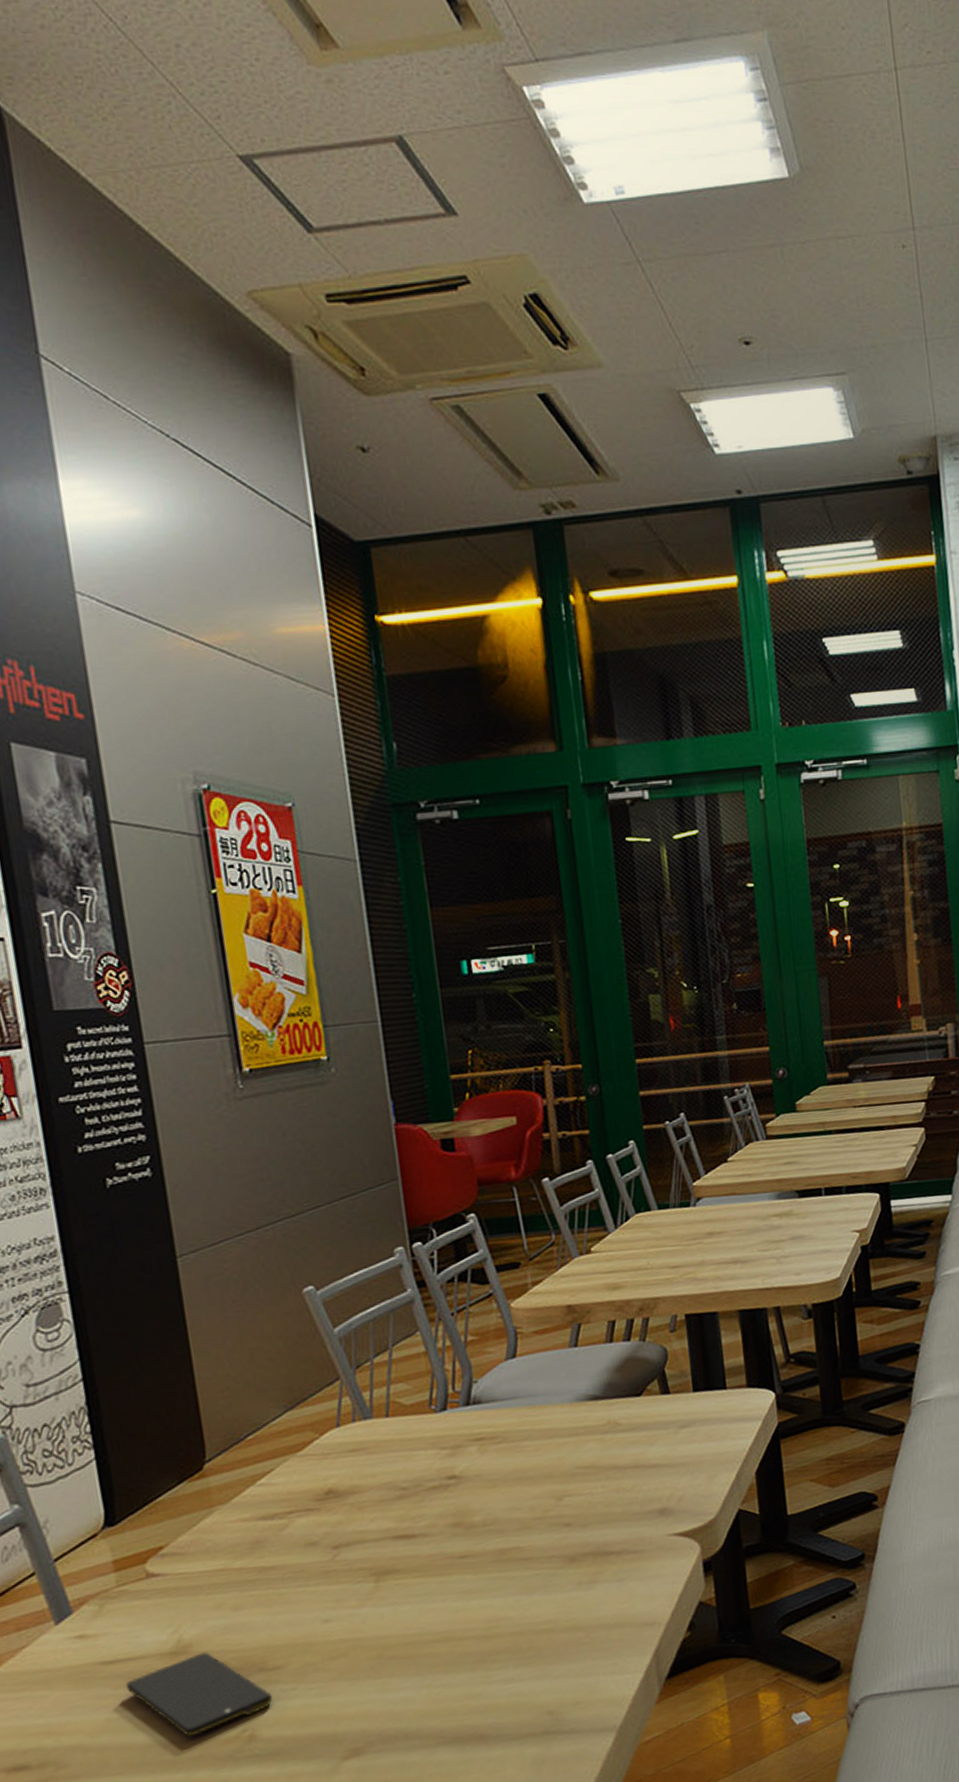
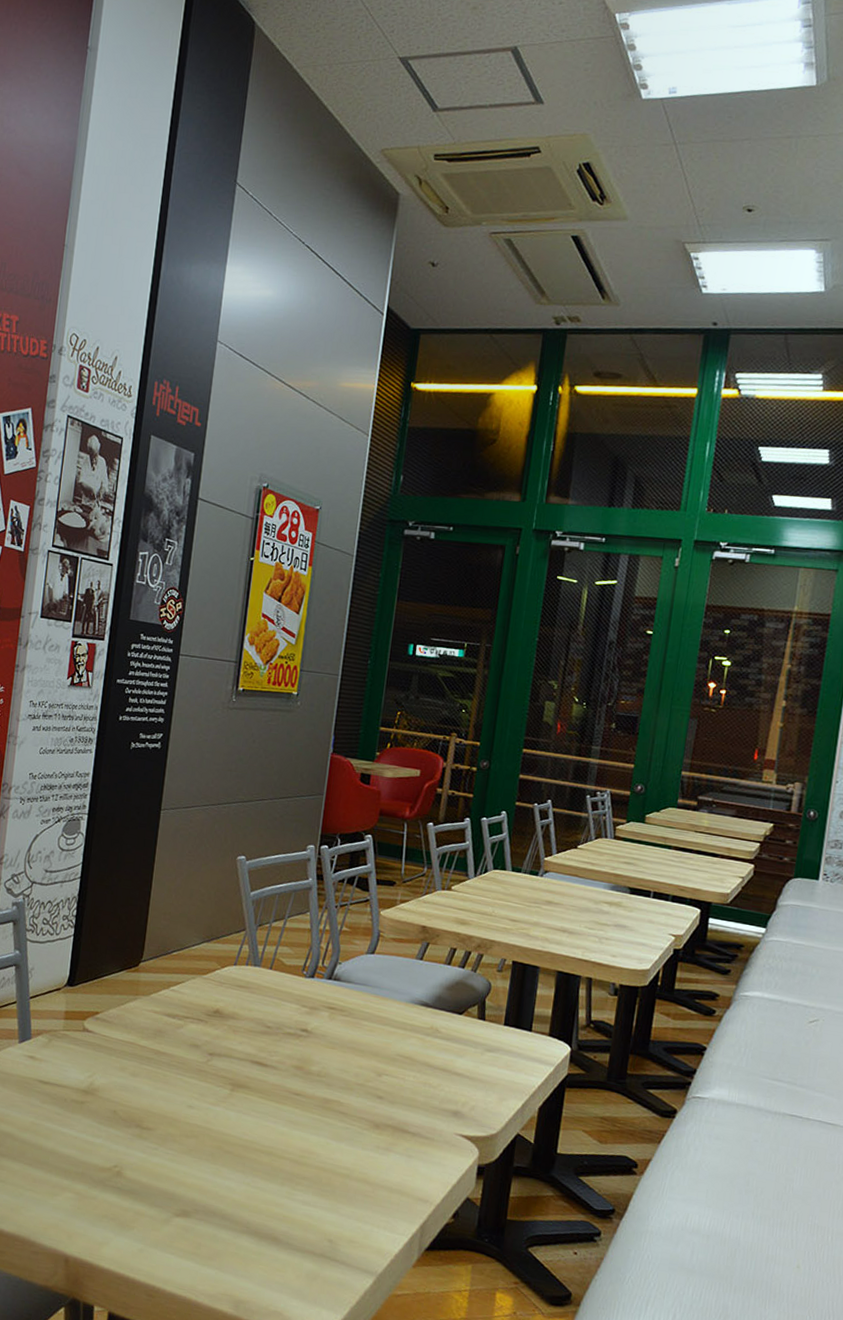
smartphone: present [125,1652,273,1737] -> none [49,1098,141,1157]

